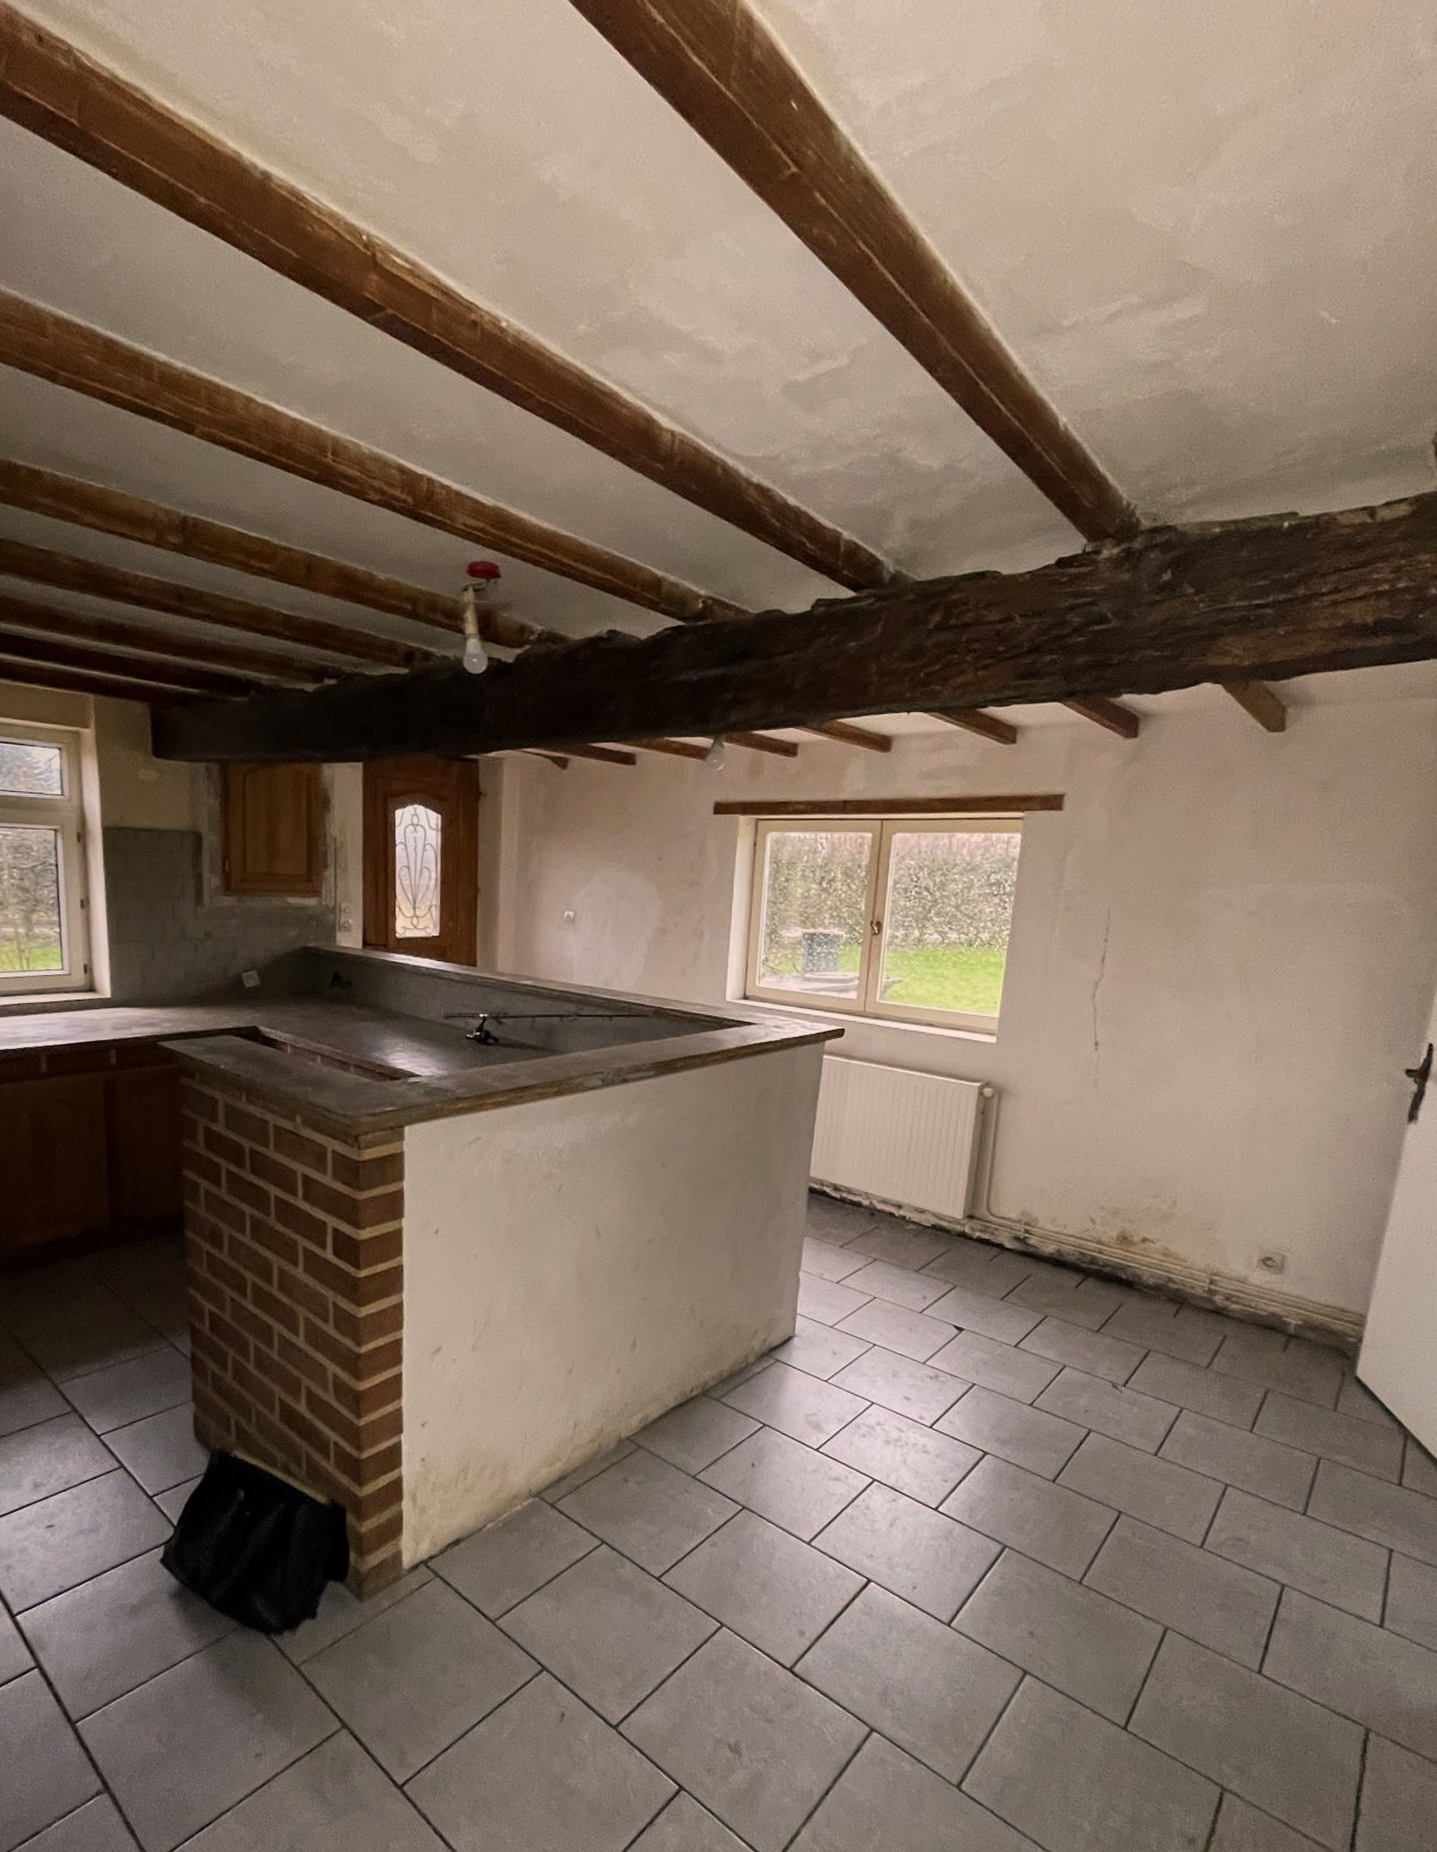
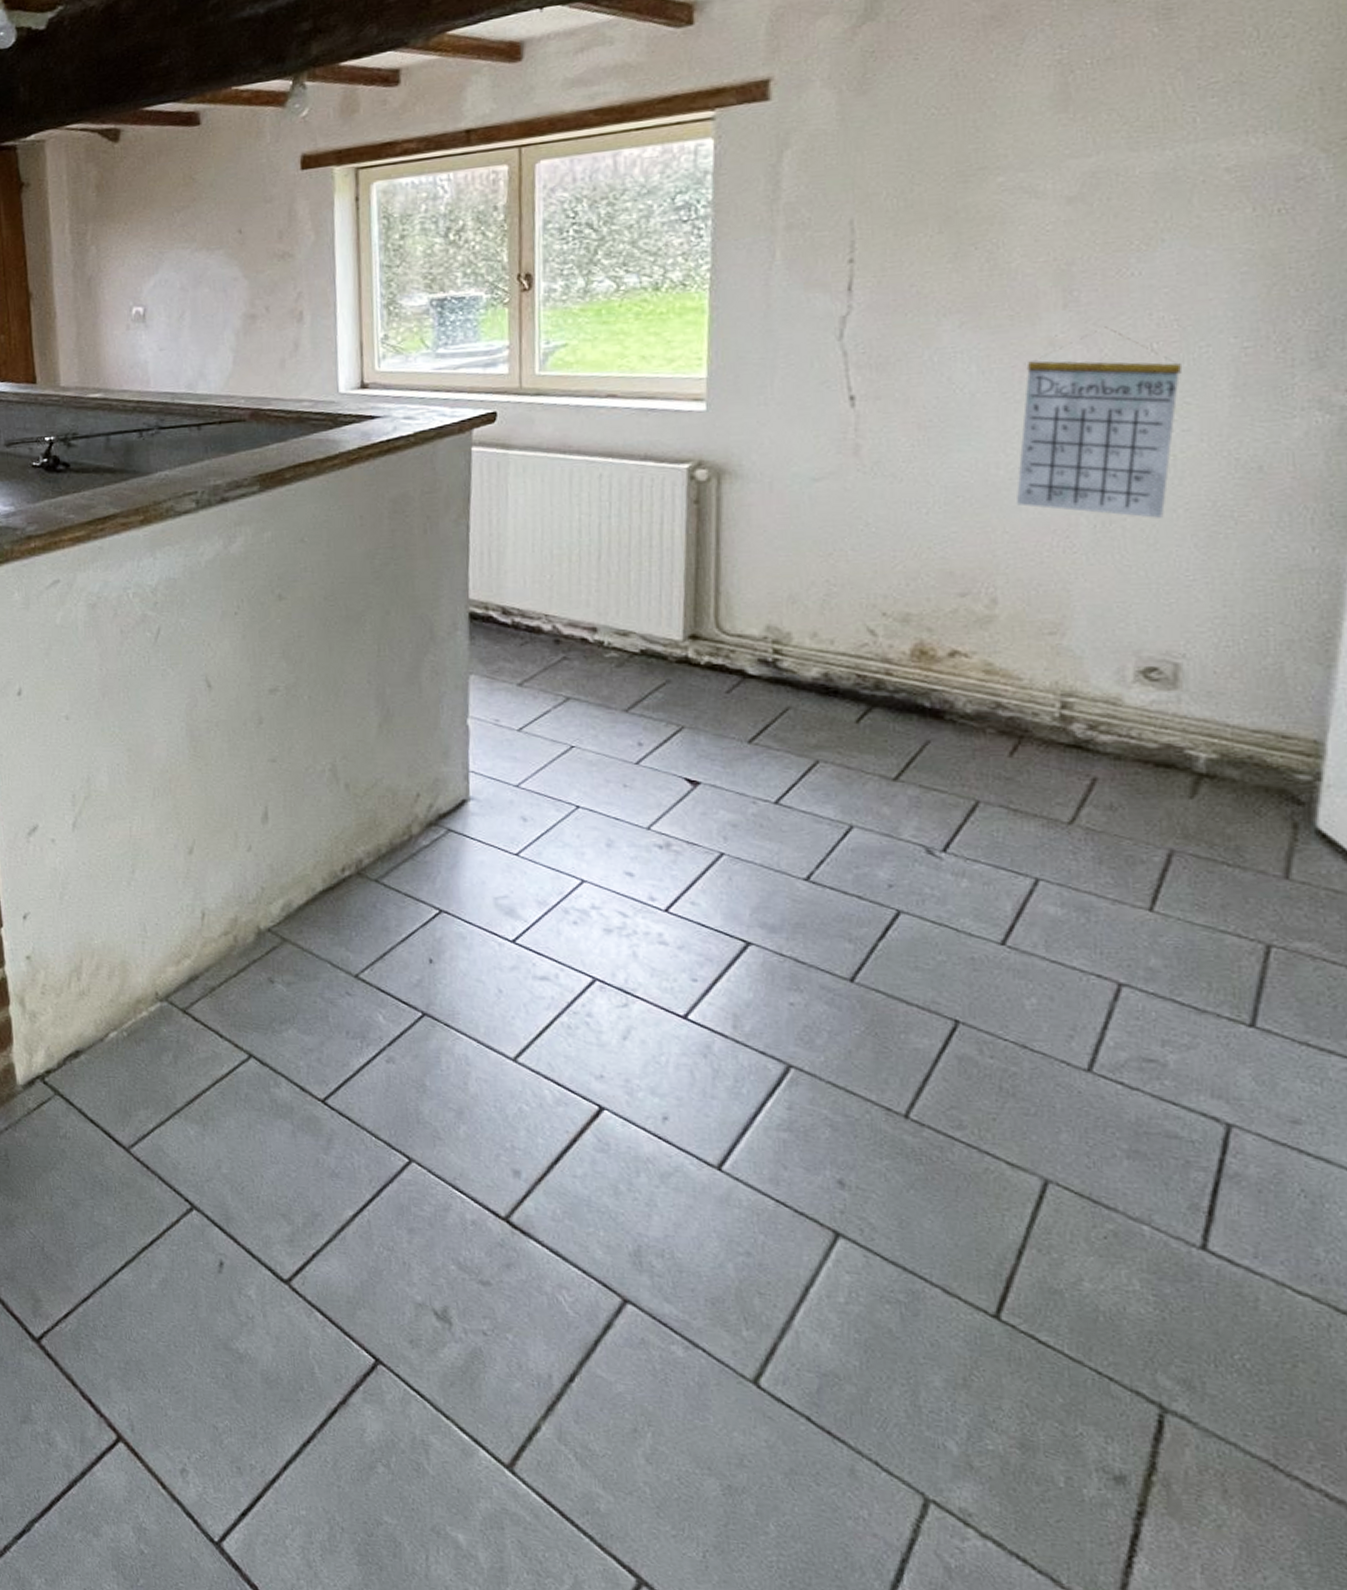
calendar: none [1195,1009,1309,1150] -> present [1015,326,1183,518]

